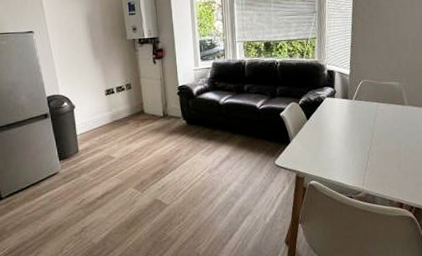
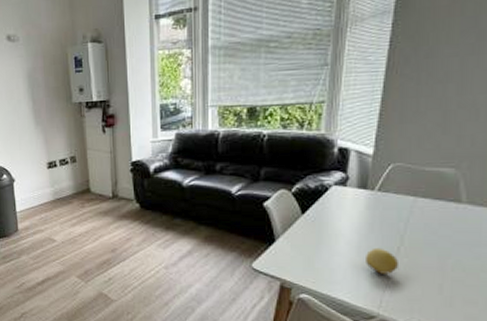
fruit: none [351,140,372,160] -> present [366,247,398,274]

